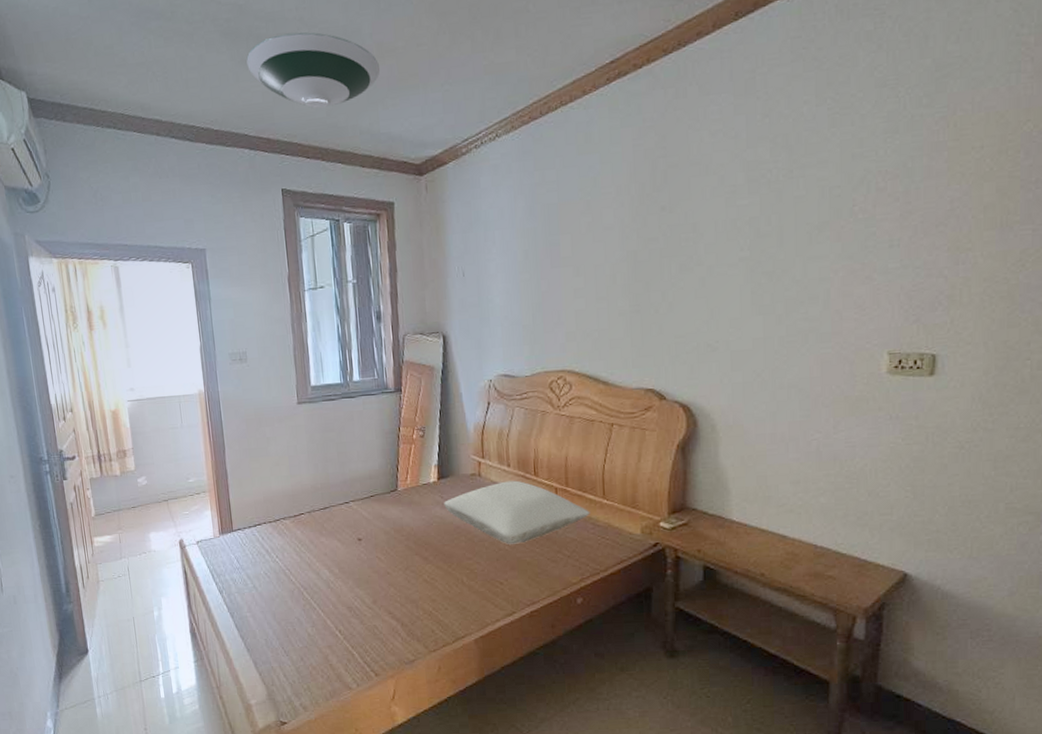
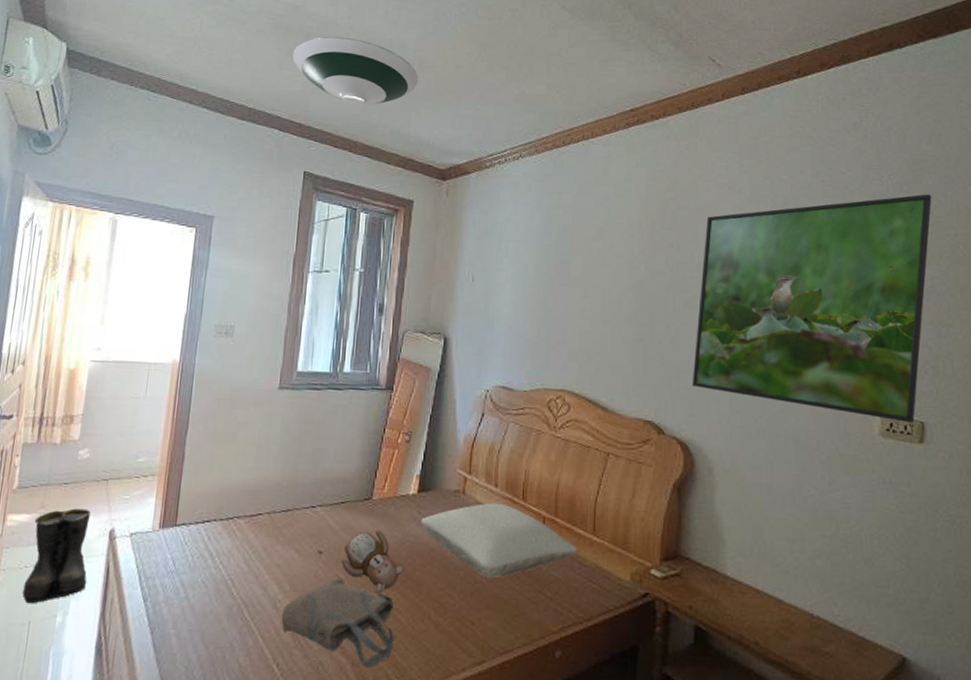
boots: none [116,526,171,605] -> present [22,508,91,604]
tote bag: none [336,558,435,626] -> present [282,578,394,668]
teddy bear: none [379,515,436,568] -> present [341,530,406,594]
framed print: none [691,104,956,357] -> present [692,194,932,422]

